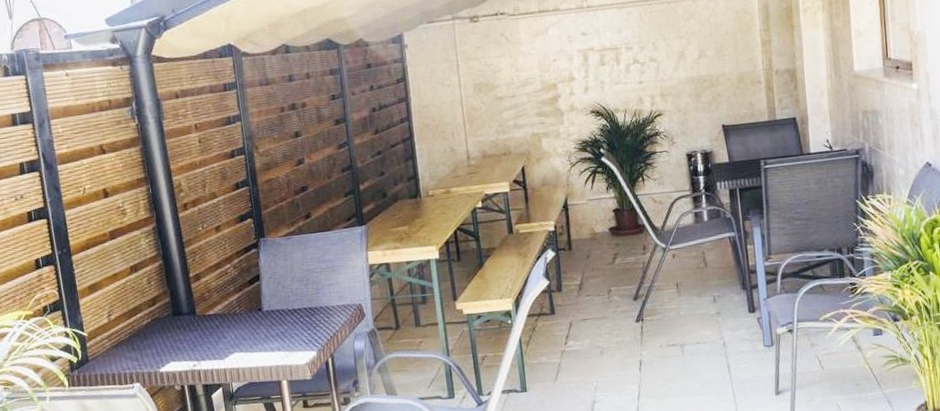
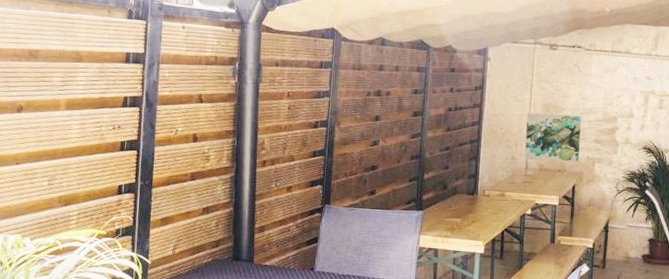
wall art: none [459,89,524,149] -> present [525,113,581,163]

